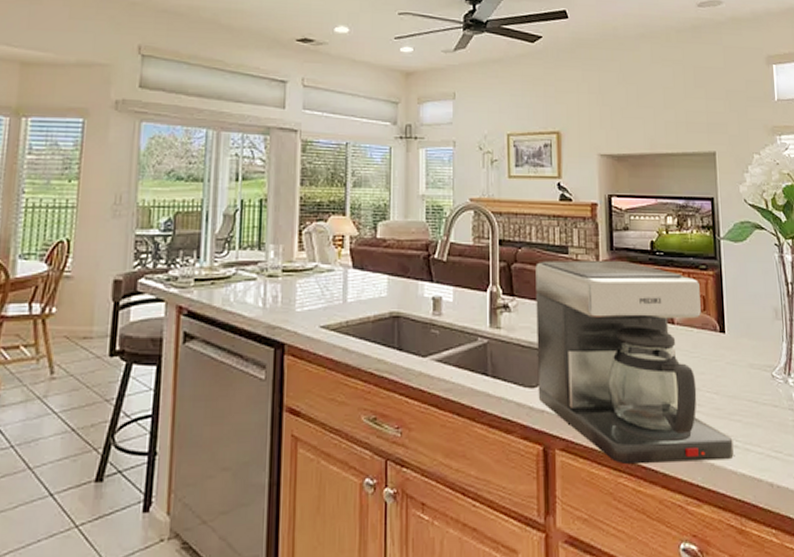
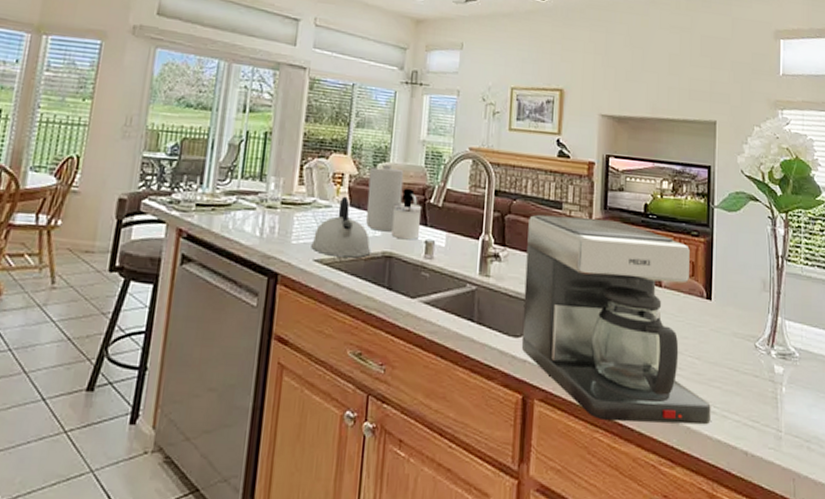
kettle: none [316,258,378,321] -> present [311,196,371,258]
paper towel holder: none [370,222,406,291] -> present [366,164,405,232]
soap dispenser: none [396,245,427,298] -> present [391,188,422,241]

